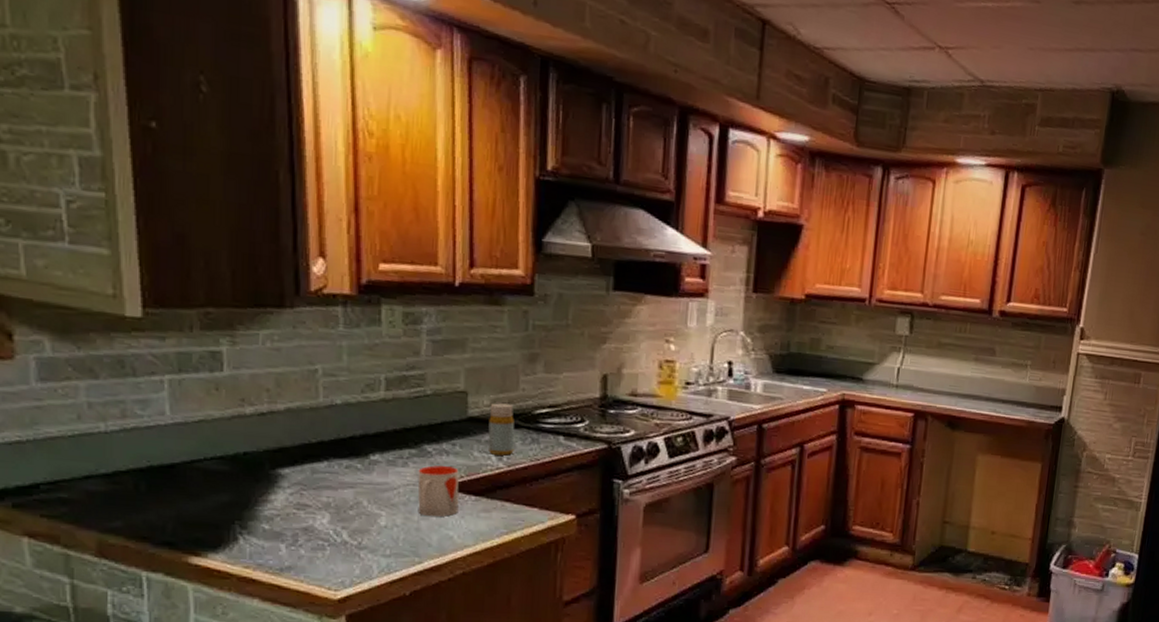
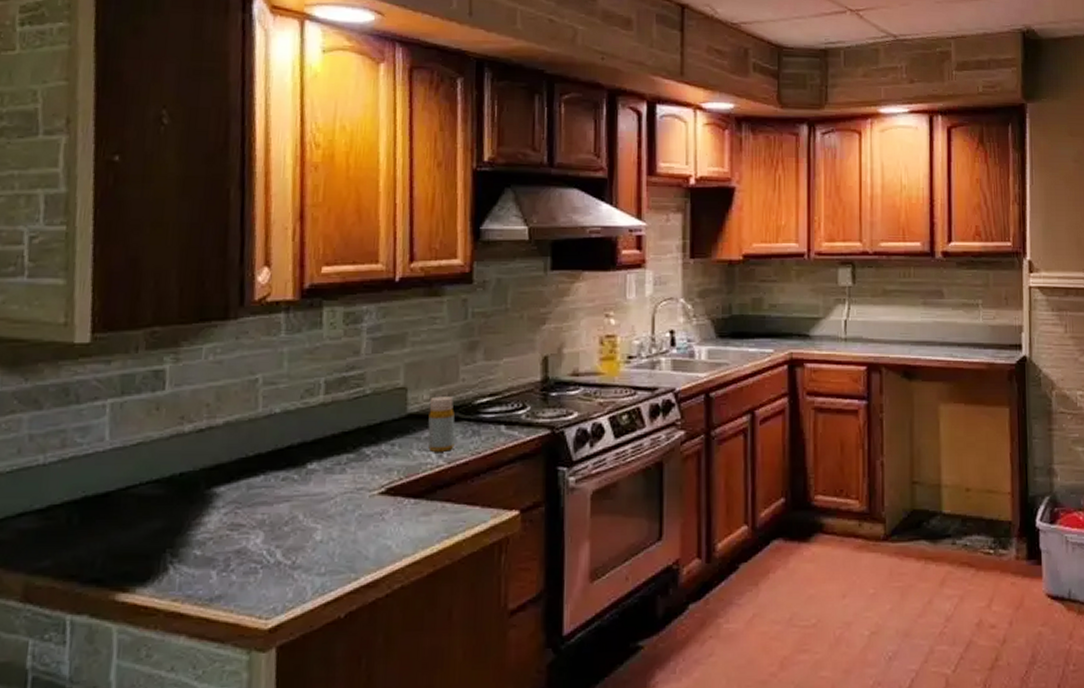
mug: present [417,465,459,518] -> none [355,469,398,526]

